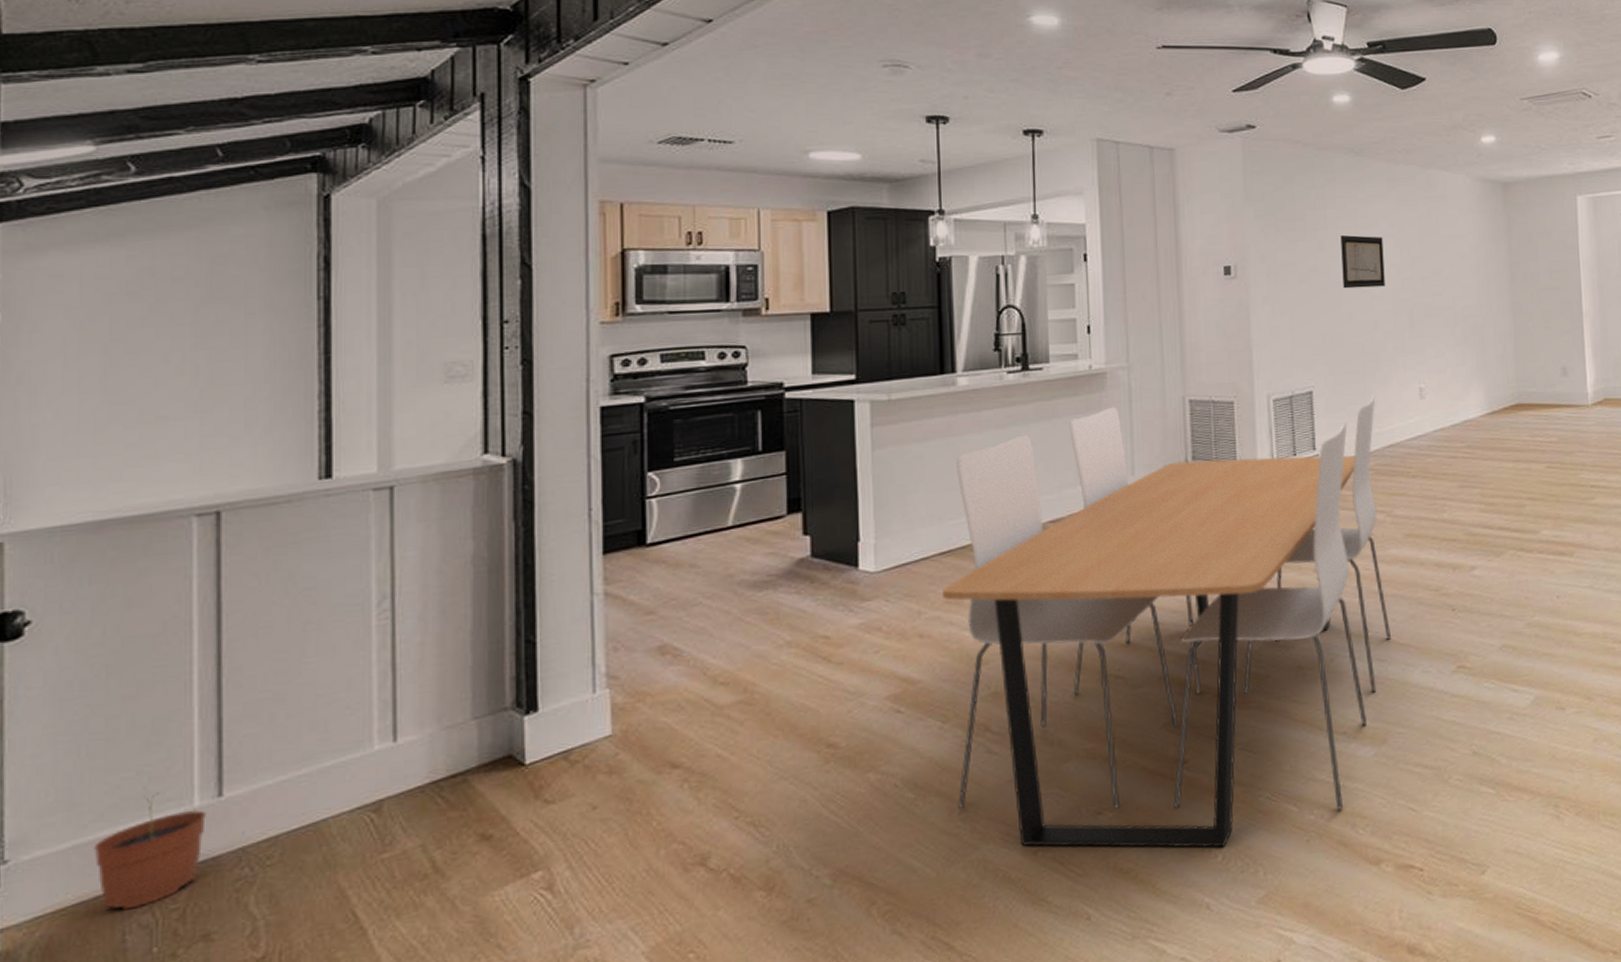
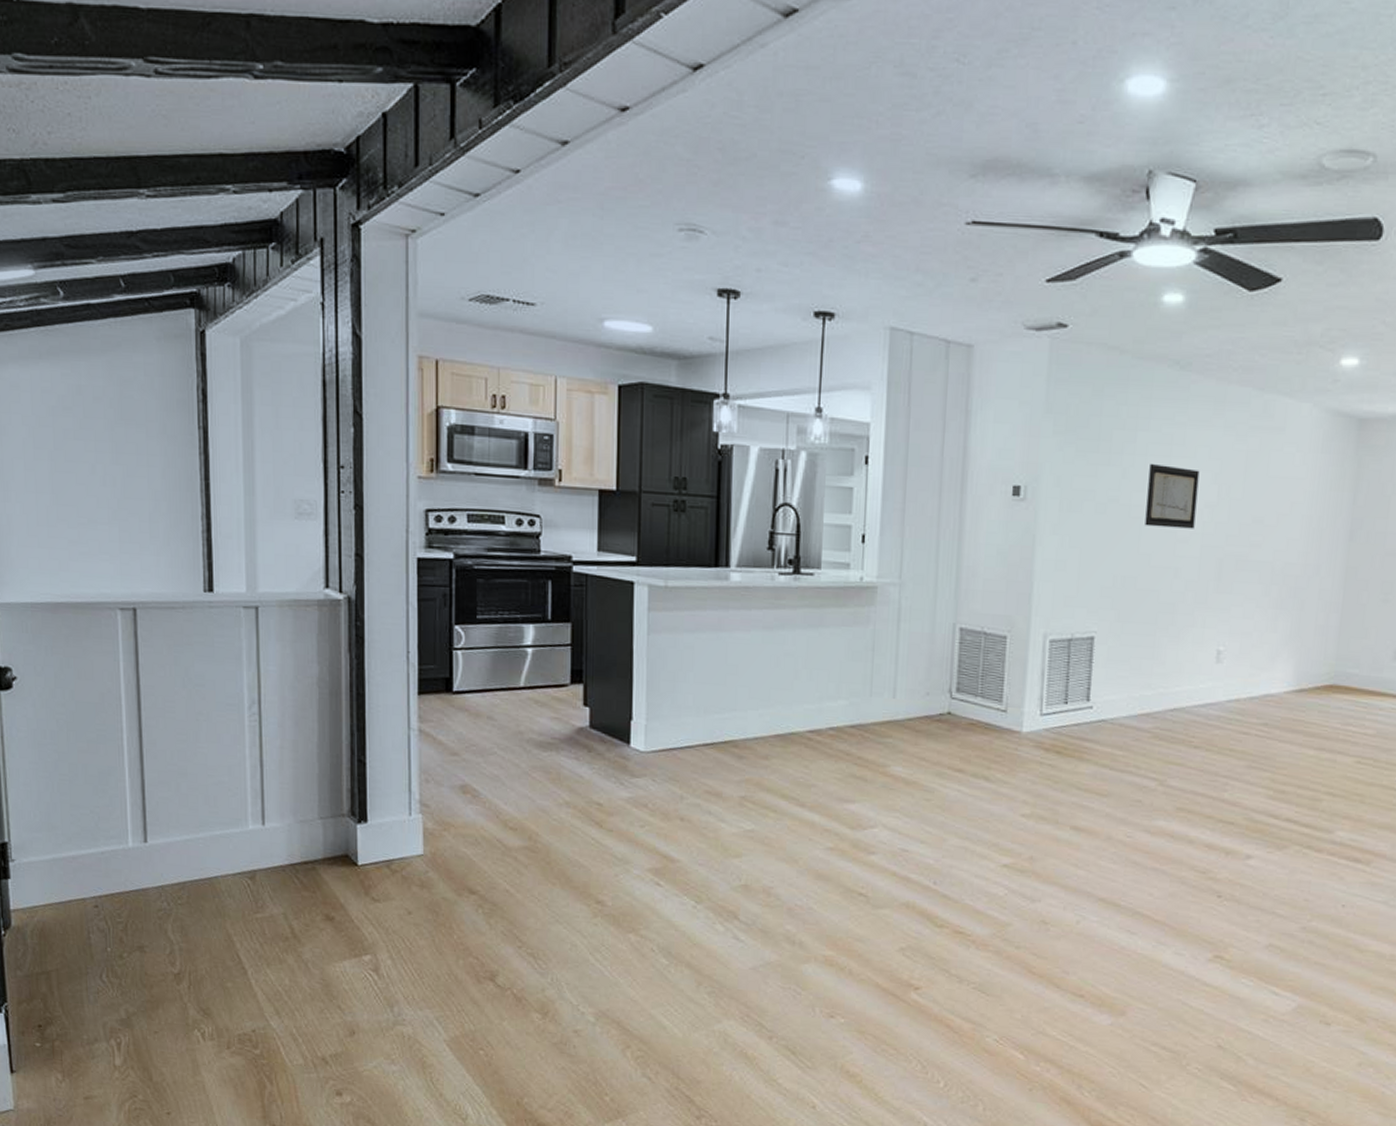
plant pot: present [94,792,206,910] -> none [66,830,137,916]
dining table: present [943,395,1391,848] -> none [704,623,1165,1075]

